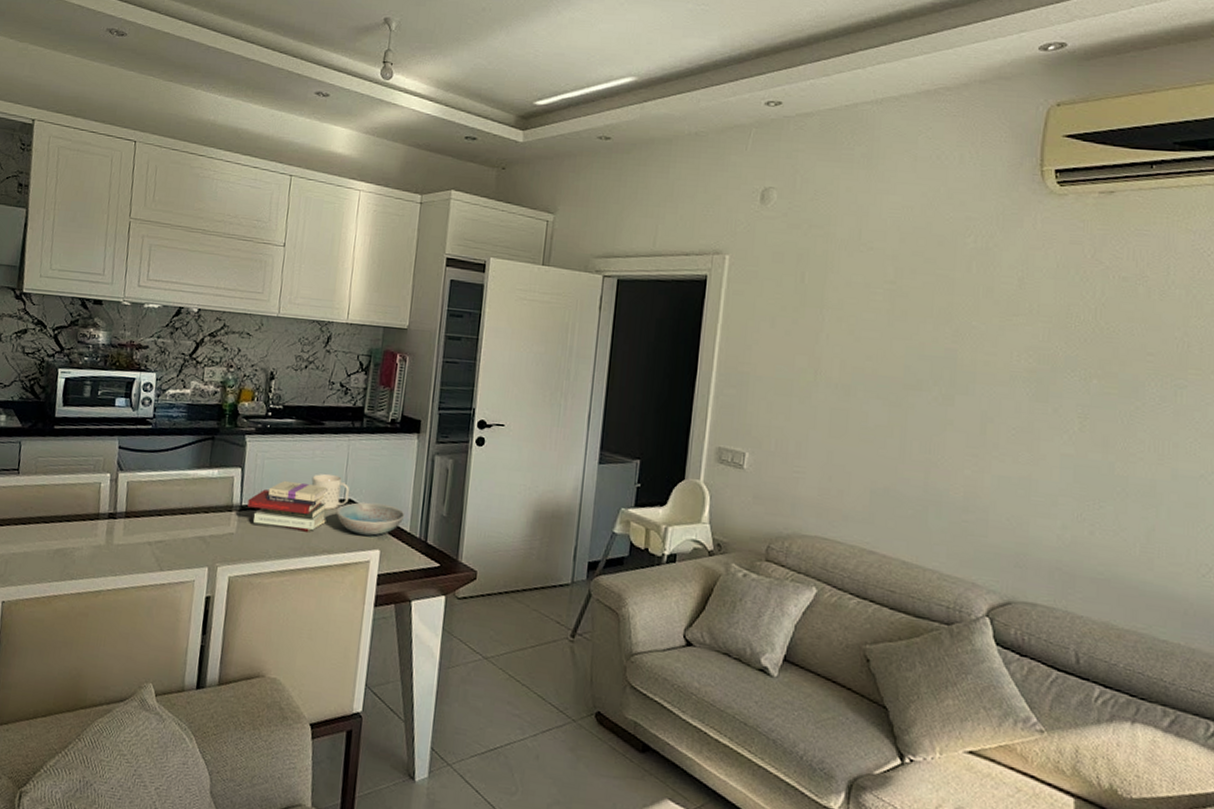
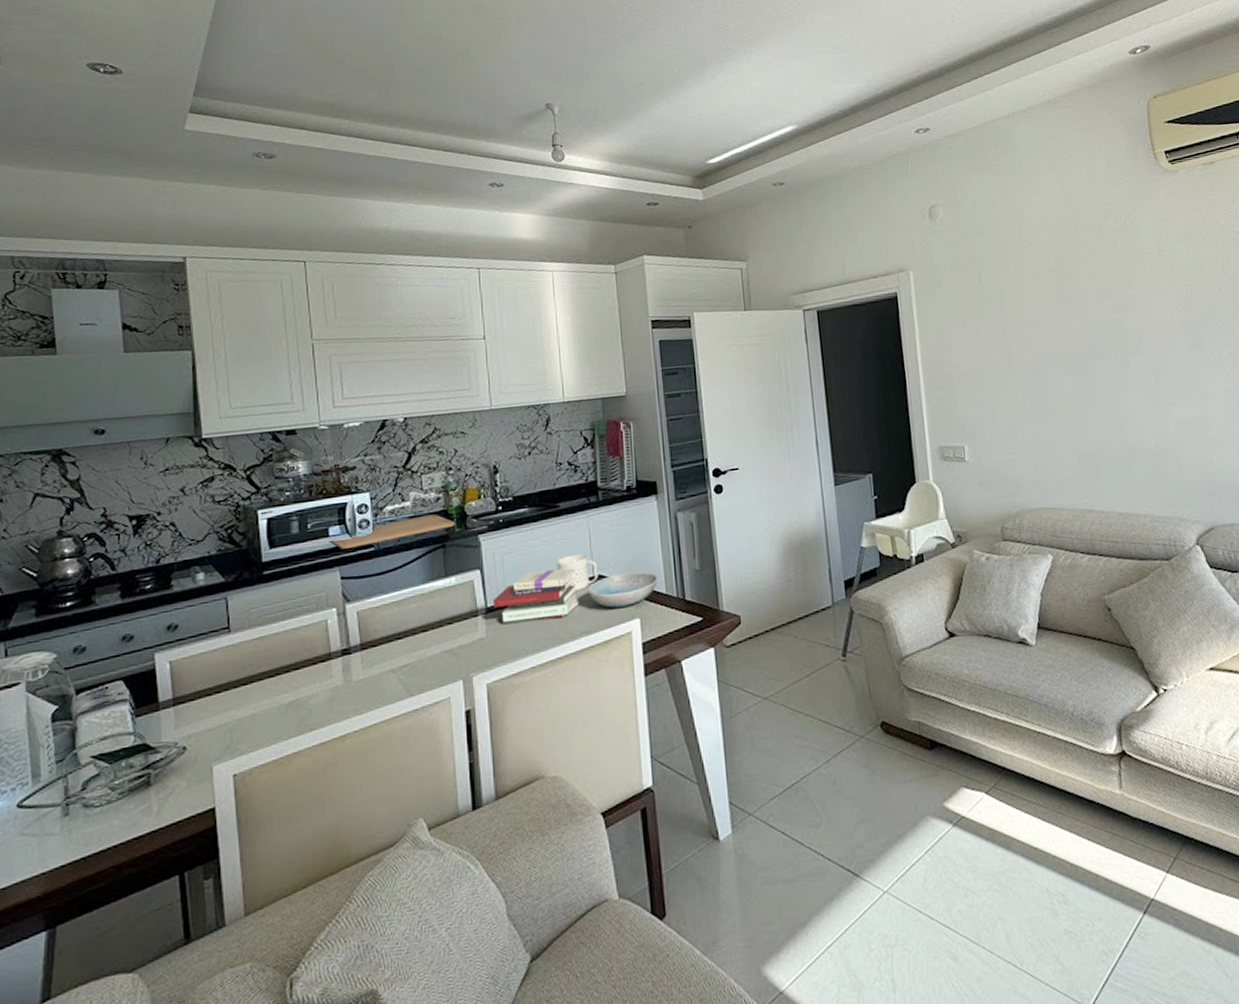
chopping board: none [115,404,228,423] -> present [330,514,456,549]

